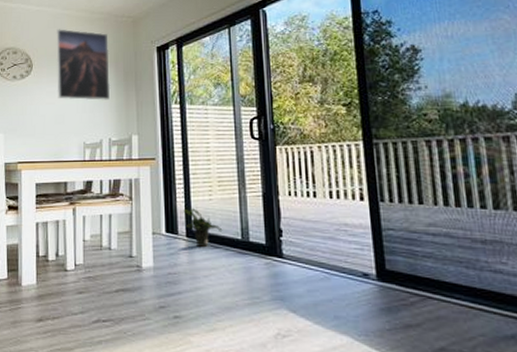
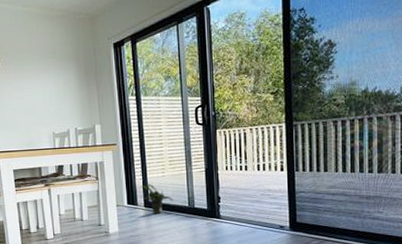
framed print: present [55,29,111,101] -> none [18,26,74,95]

